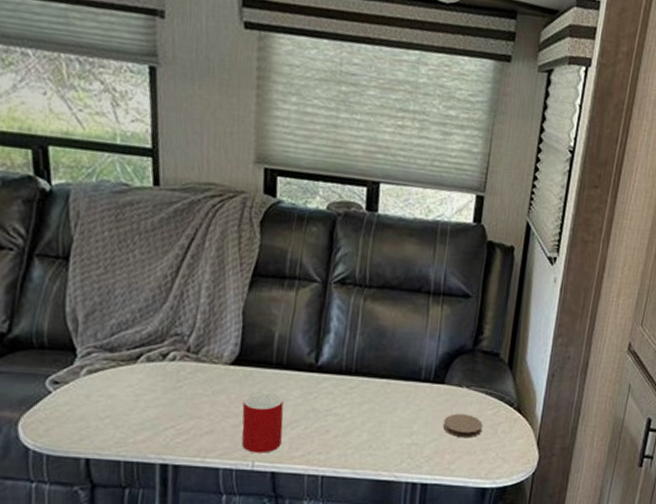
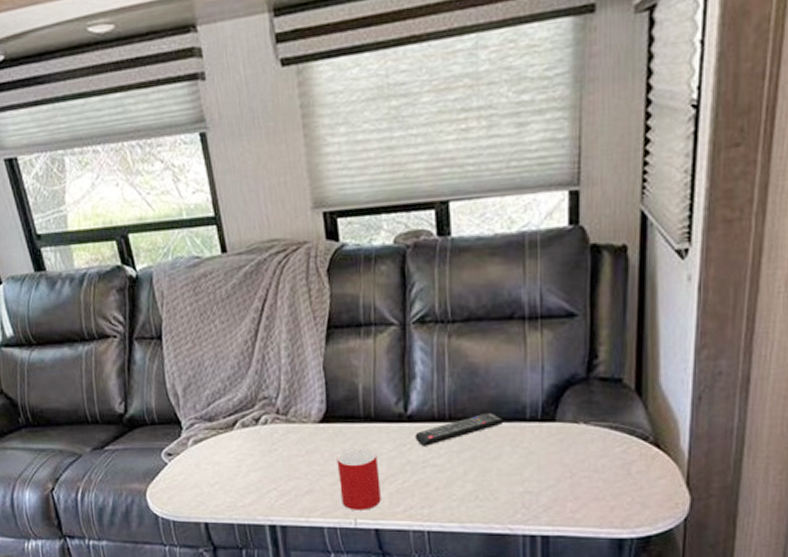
remote control: none [322,370,402,396] -> present [415,412,504,446]
coaster: present [443,414,483,438] -> none [561,454,611,482]

